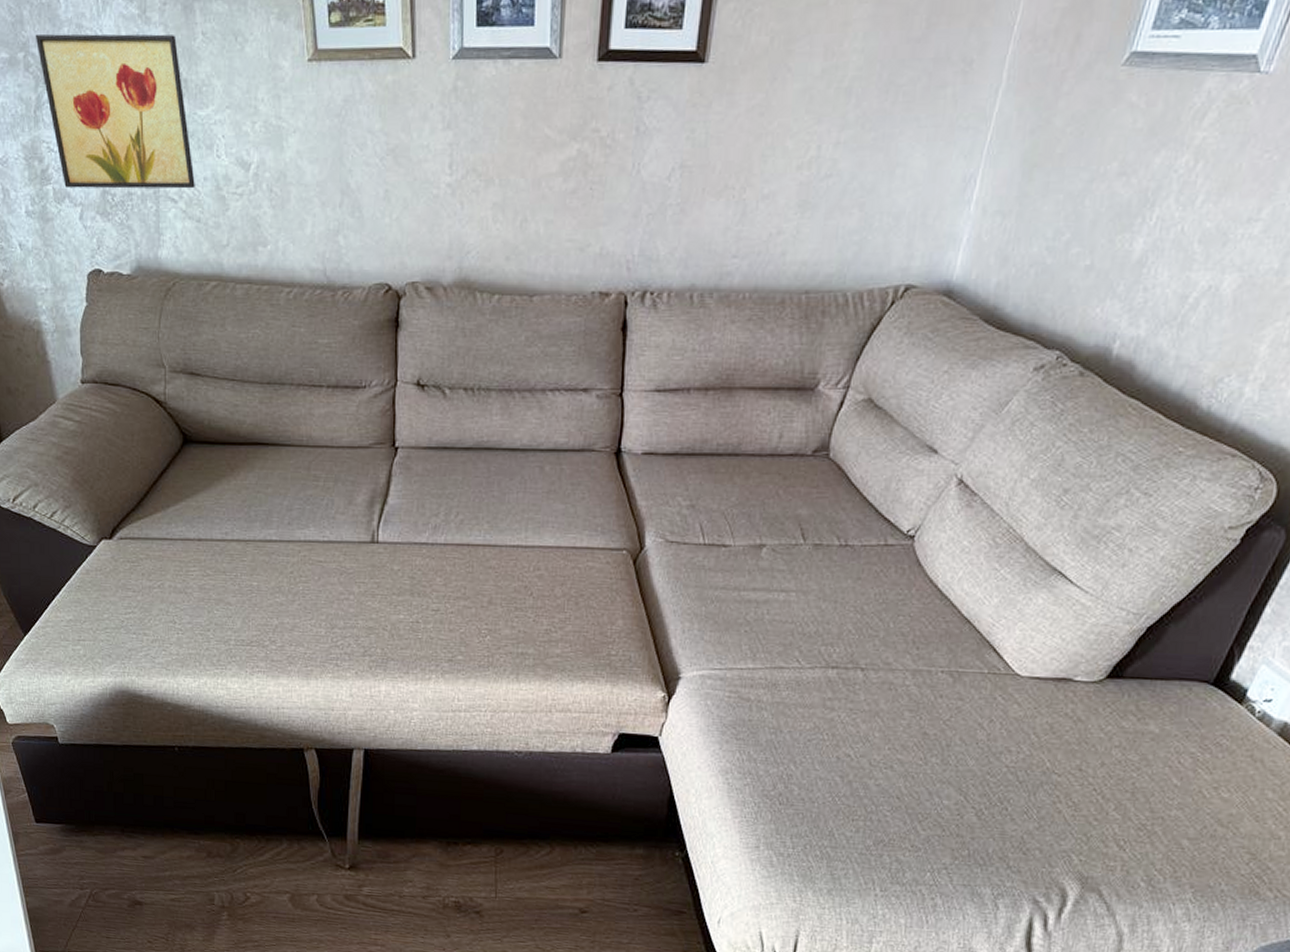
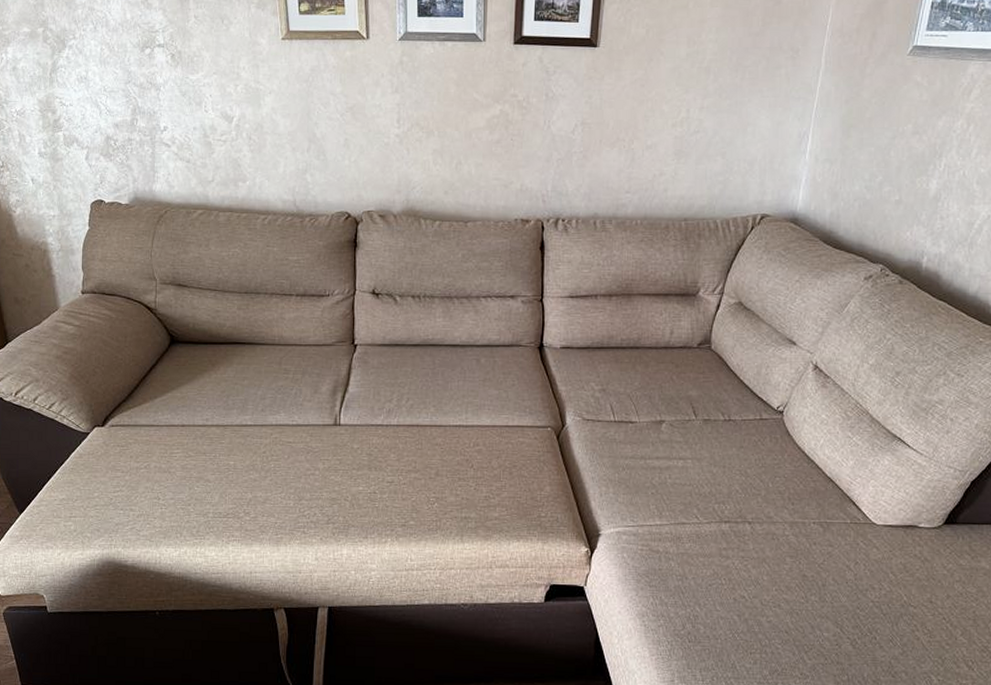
wall art: present [35,34,195,189] -> none [53,14,186,136]

